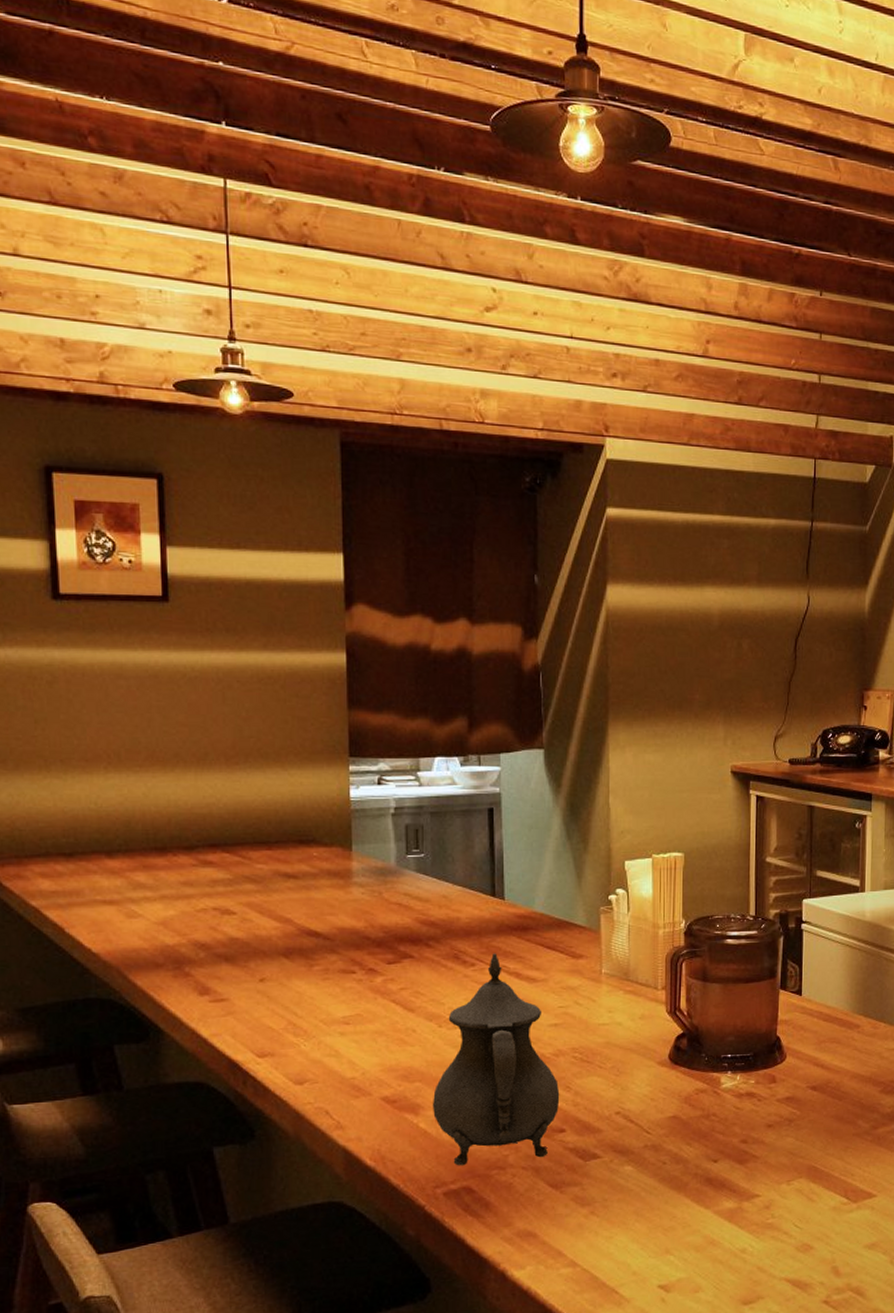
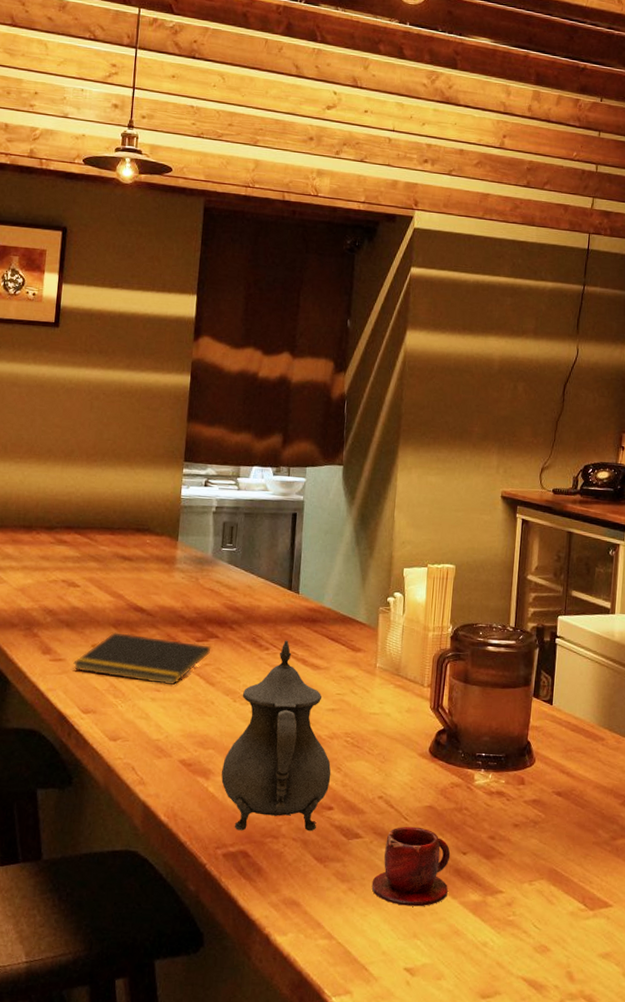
notepad: none [239,962,406,1016] -> present [73,632,211,685]
teacup: none [615,1139,700,1223] -> present [371,826,451,907]

